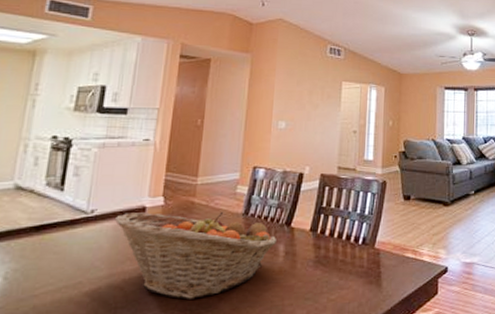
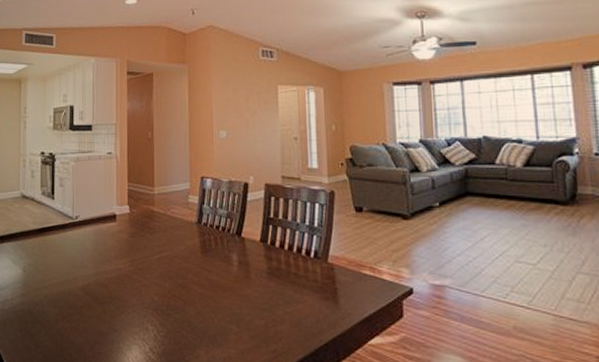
fruit basket: present [115,211,278,299] -> none [94,219,230,300]

